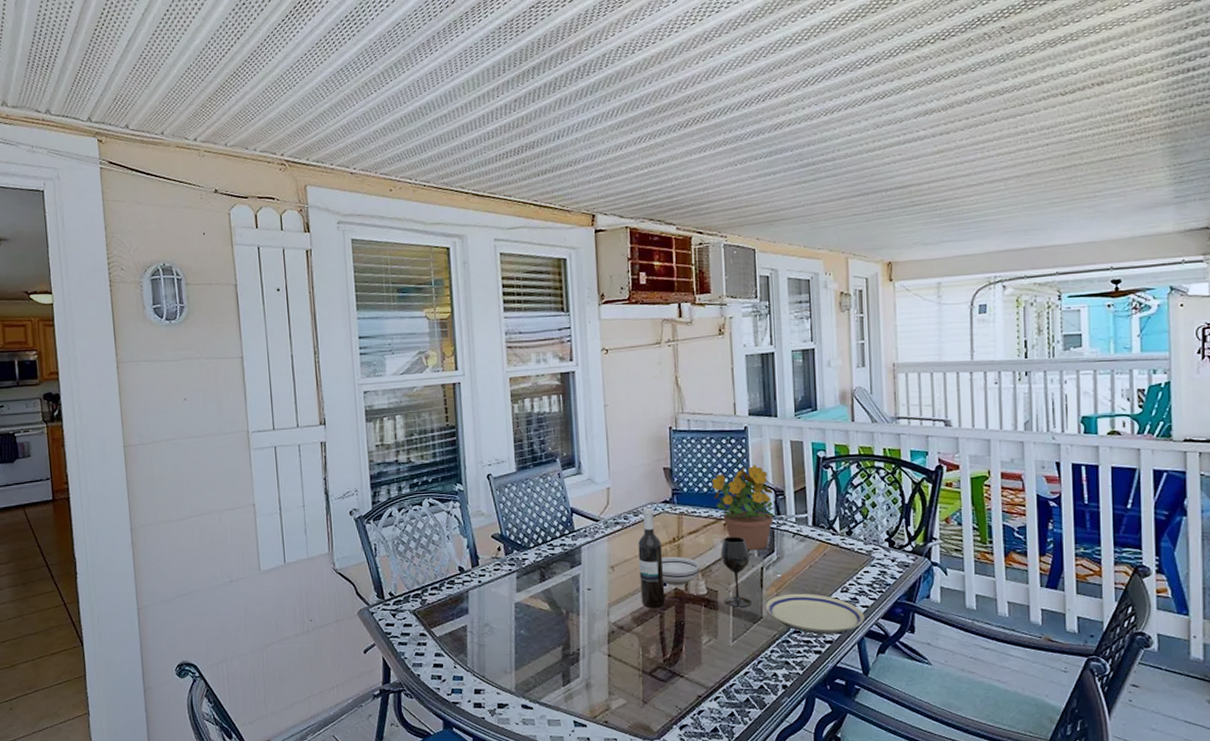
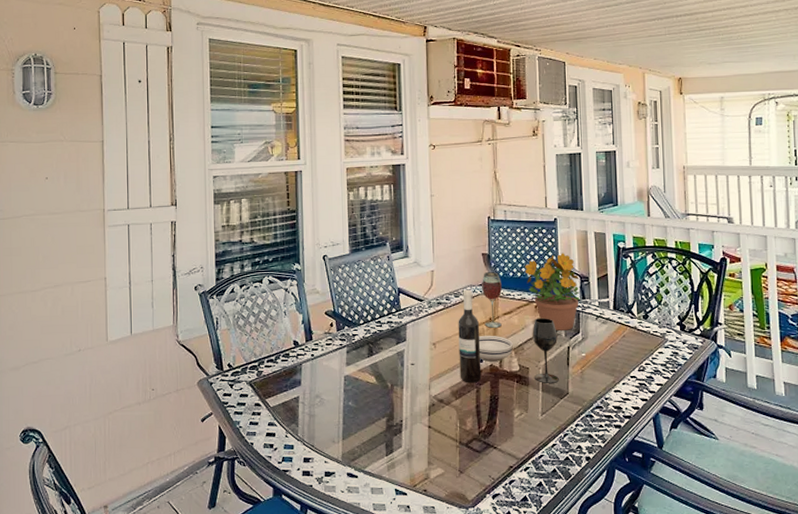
wineglass: none [663,487,687,549] -> present [481,271,502,328]
plate: present [765,593,864,635] -> none [571,371,659,410]

